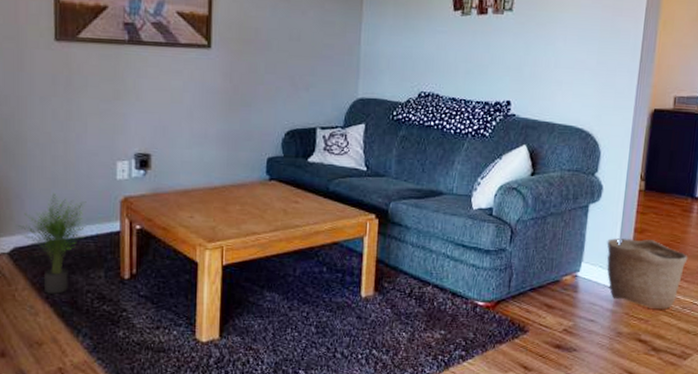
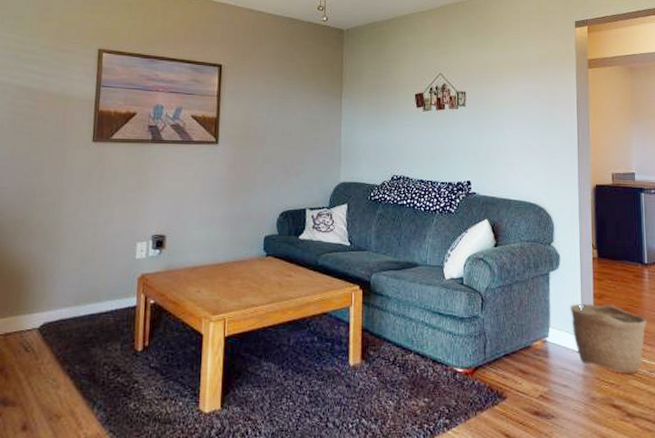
potted plant: present [15,193,86,294] -> none [47,272,109,367]

